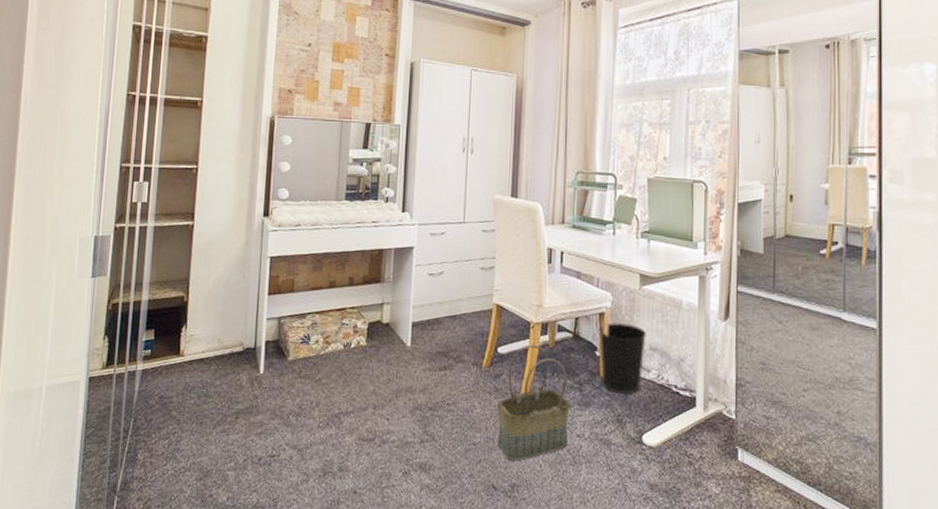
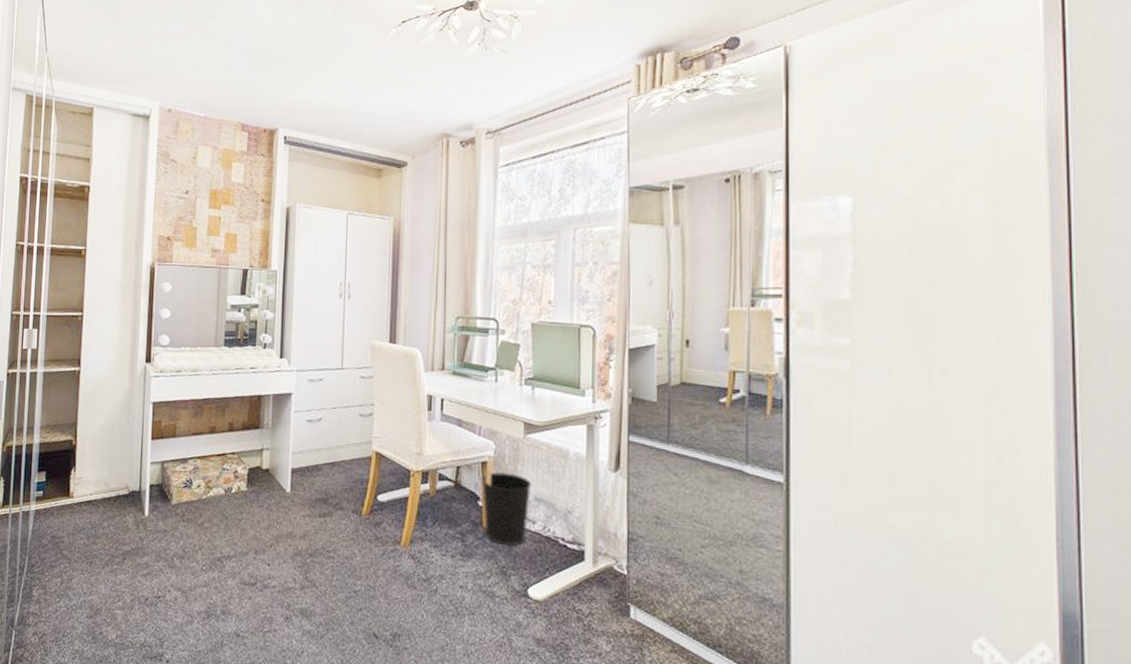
basket: present [497,345,570,461] -> none [378,493,452,610]

